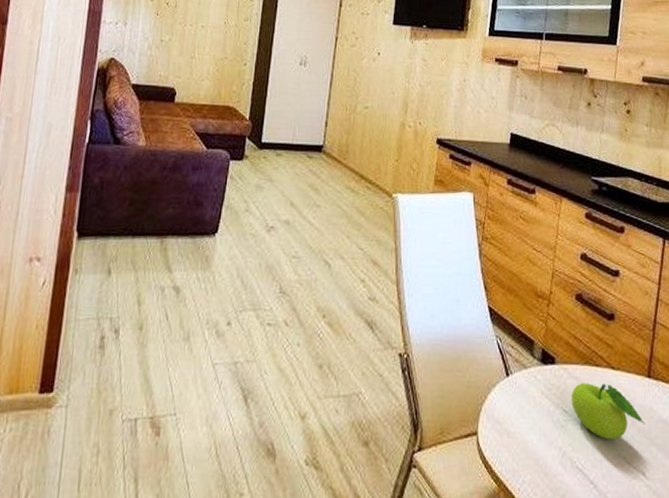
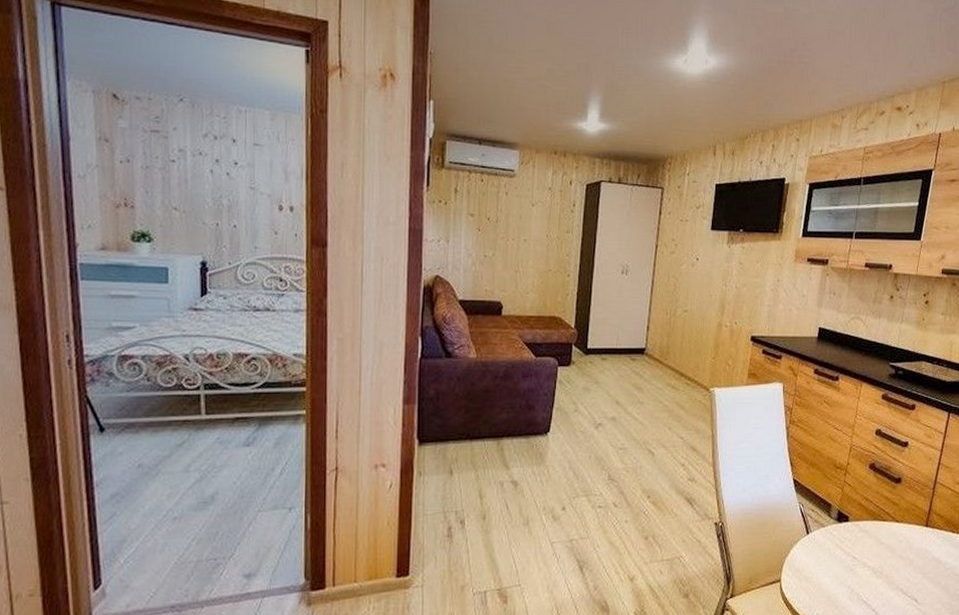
fruit: present [571,383,646,440] -> none [860,534,921,578]

